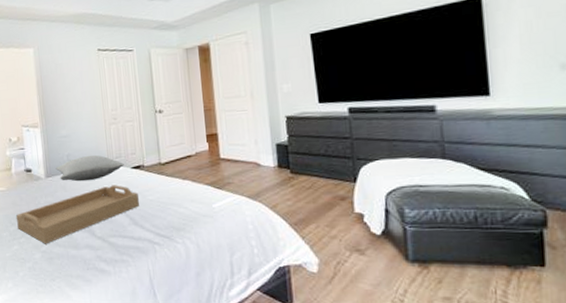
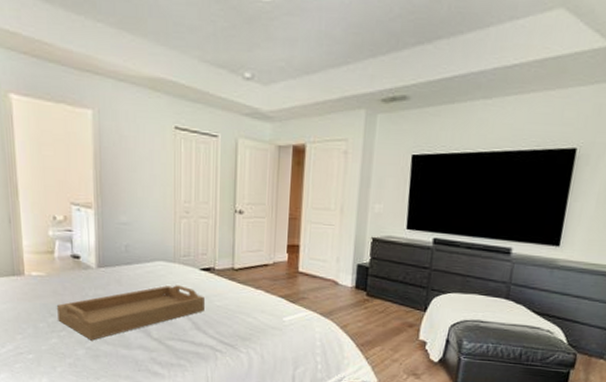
pillow: present [55,155,124,182] -> none [110,249,192,278]

